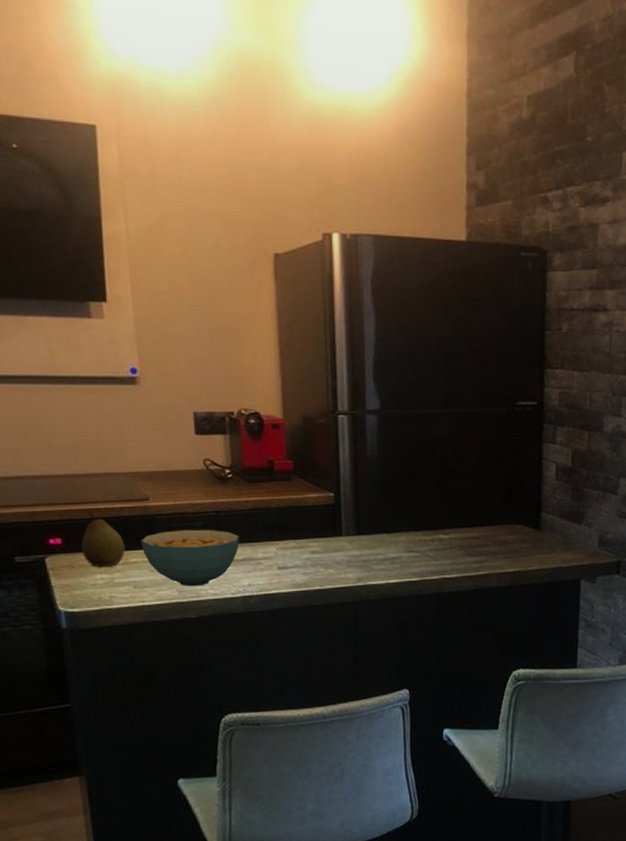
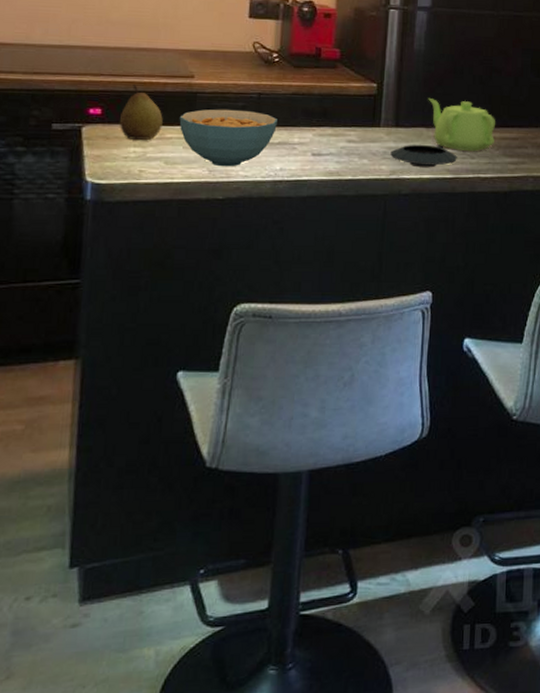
saucer: none [355,551,421,573] -> present [390,145,457,168]
teapot: none [387,504,456,554] -> present [428,98,495,152]

